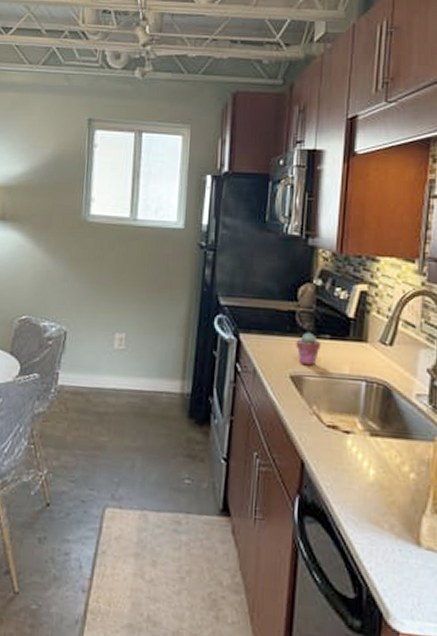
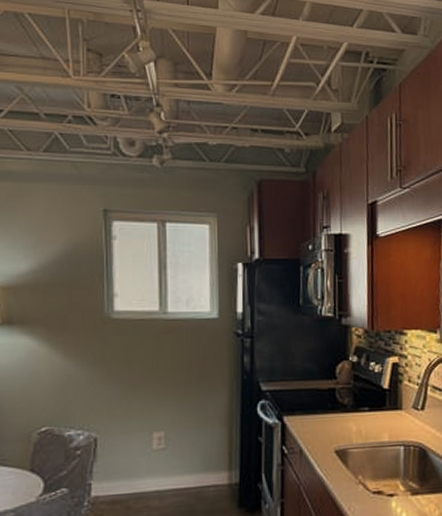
potted succulent: present [296,332,321,366] -> none [338,407,361,439]

